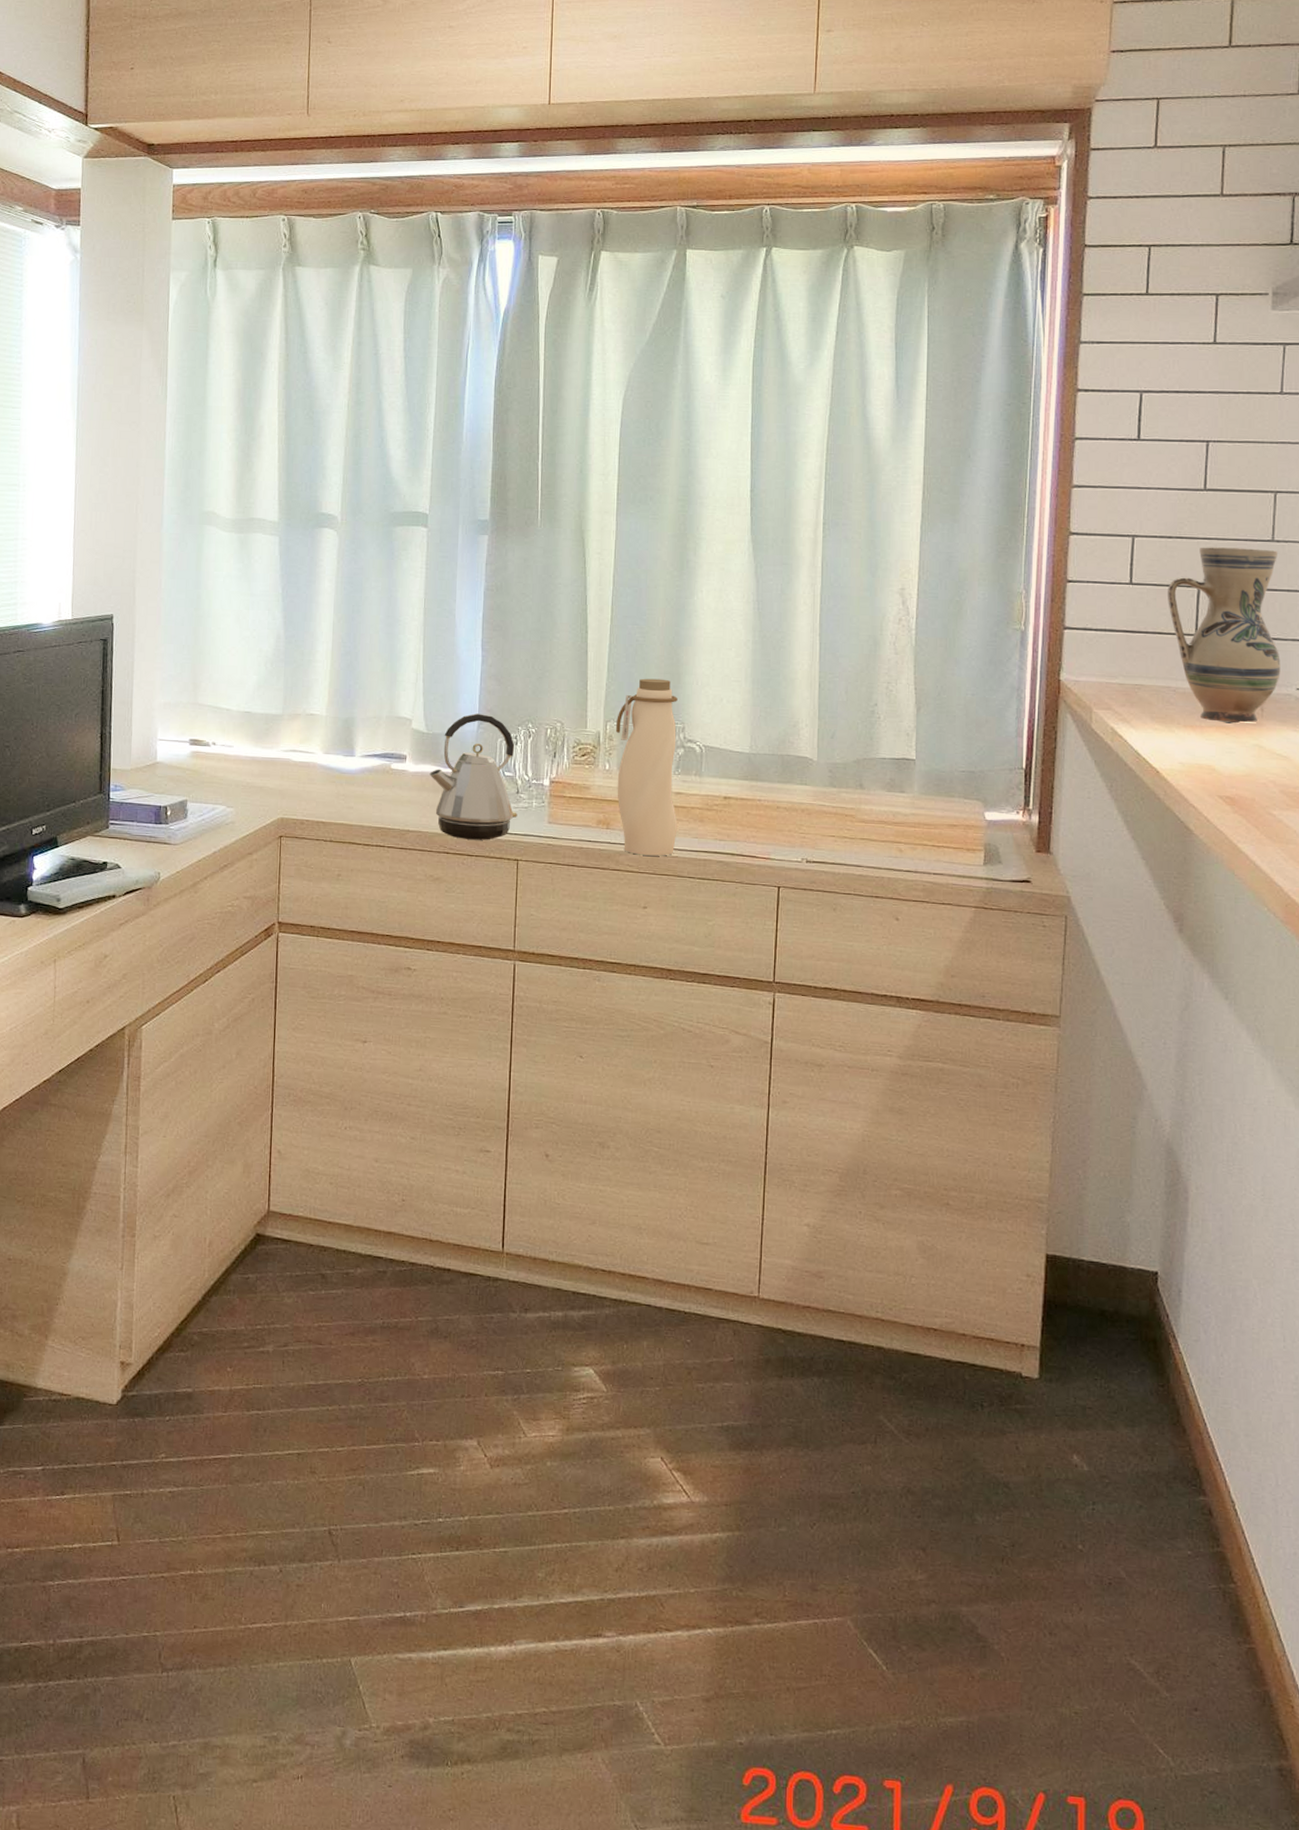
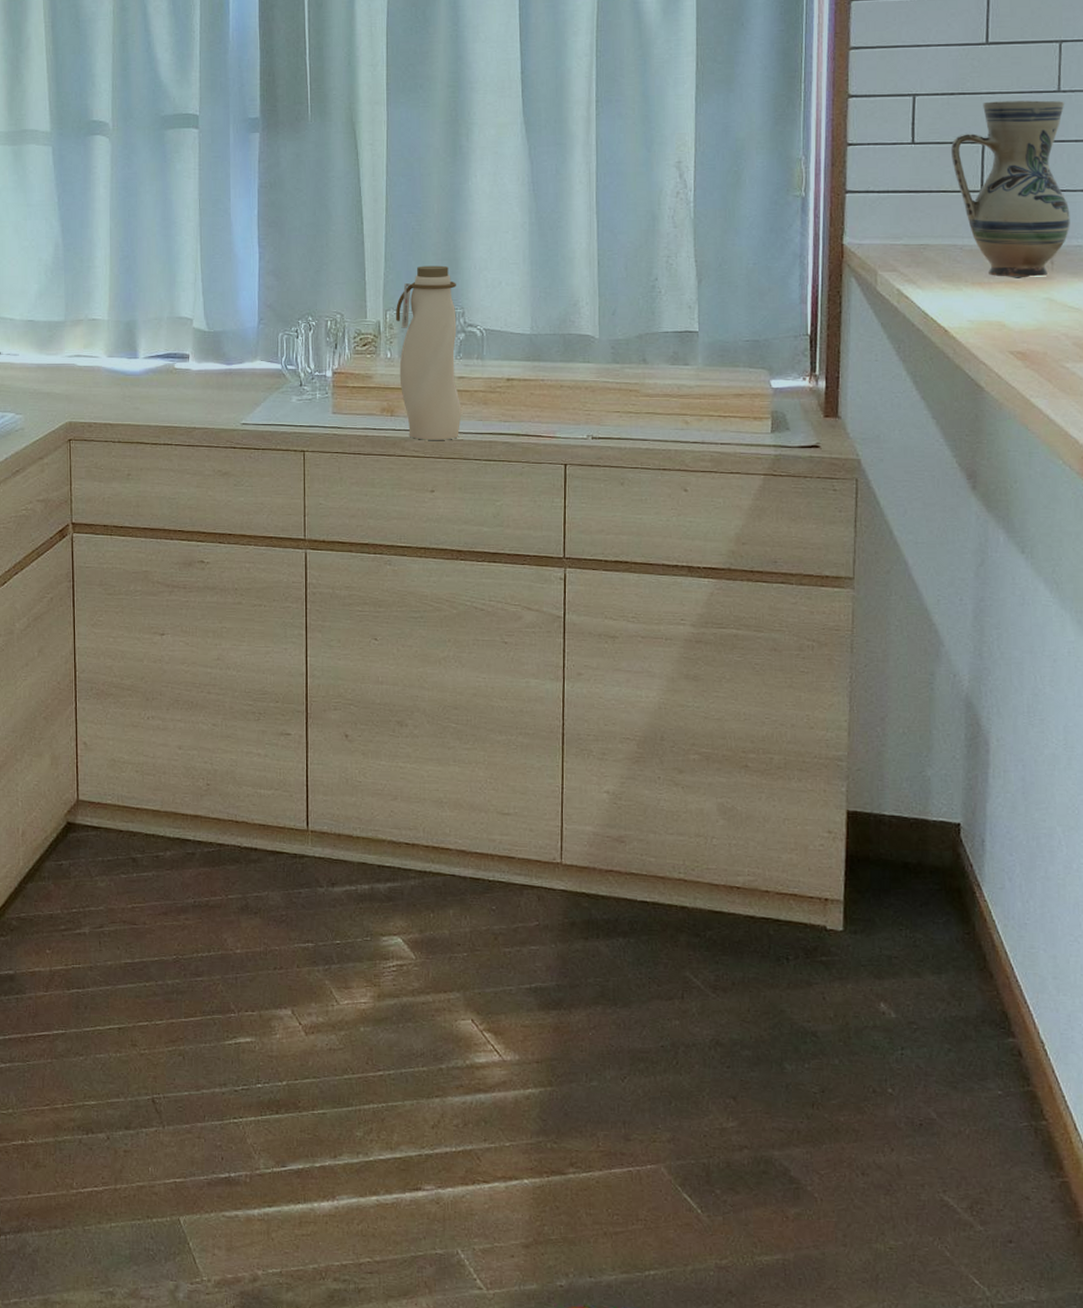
kettle: present [429,713,517,840] -> none [213,310,302,433]

